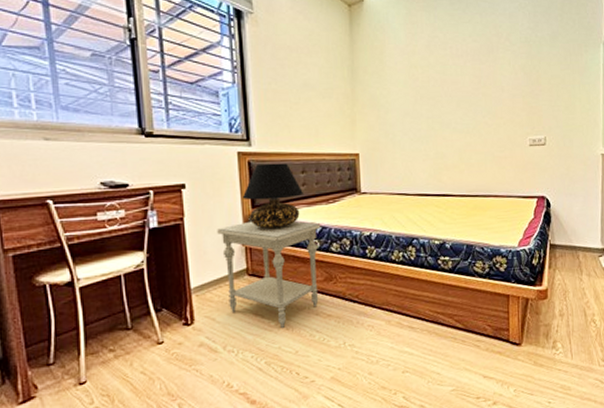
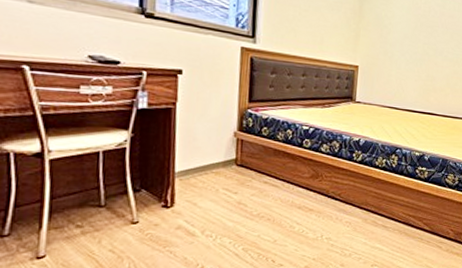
side table: present [217,221,321,328] -> none [210,114,314,218]
table lamp: present [242,163,304,229] -> none [240,61,302,124]

